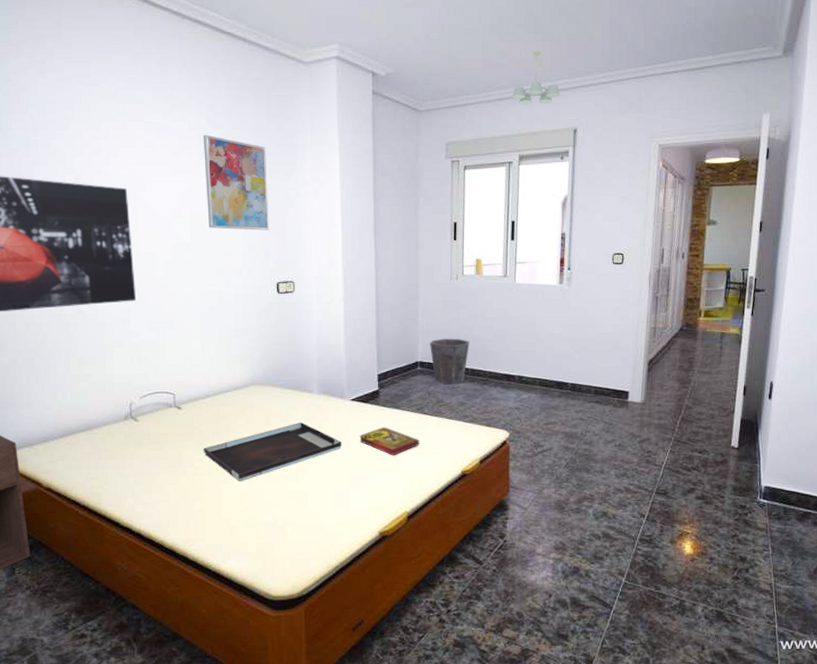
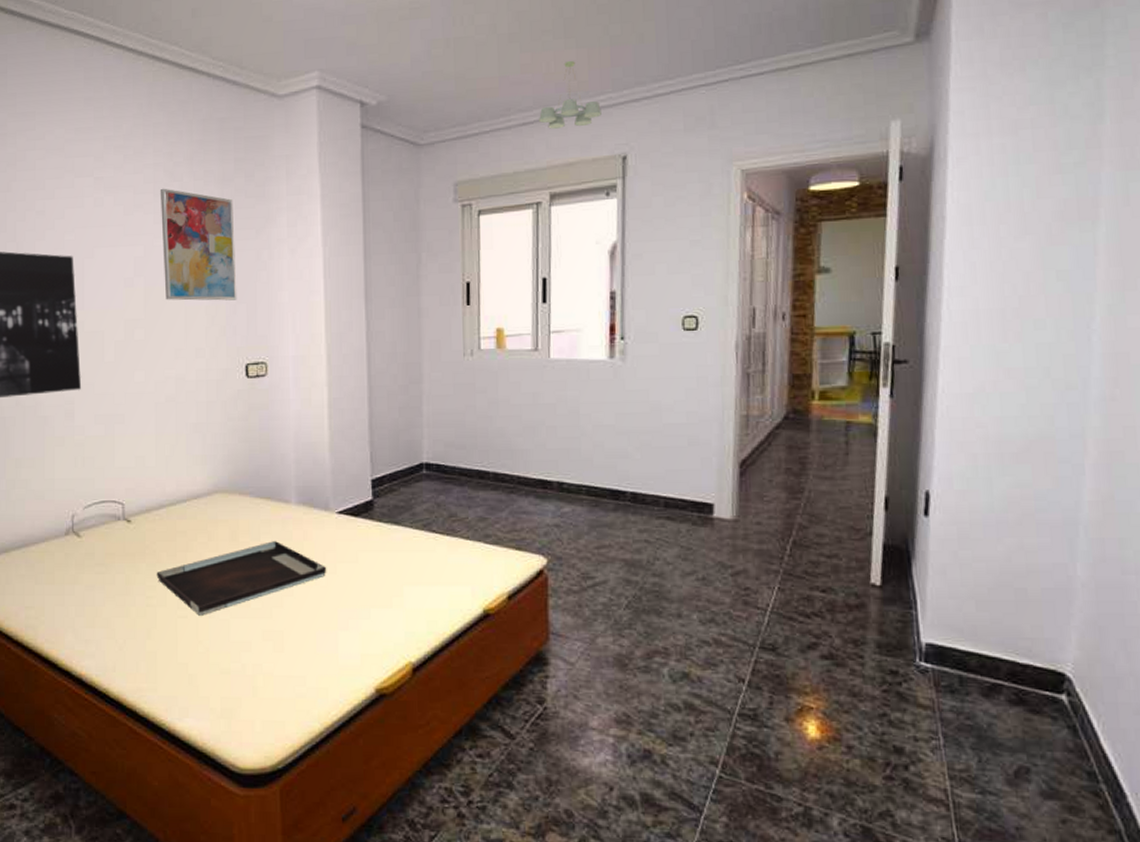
book: present [359,426,419,456] -> none [349,548,427,587]
waste bin: present [430,338,469,384] -> none [438,432,490,492]

